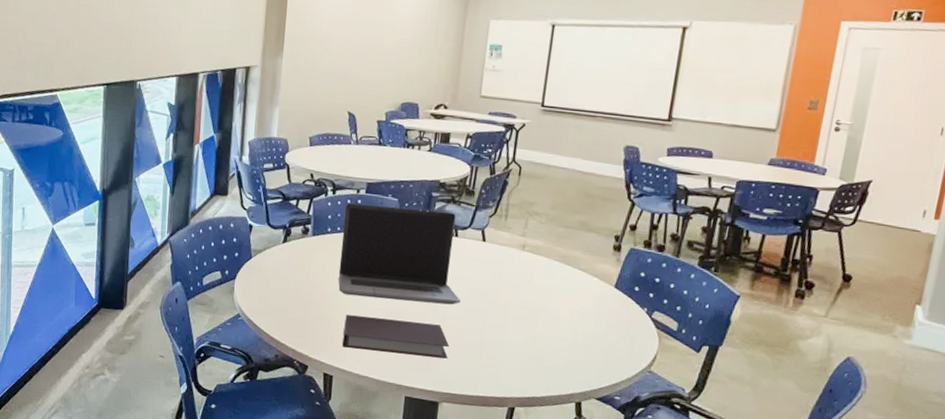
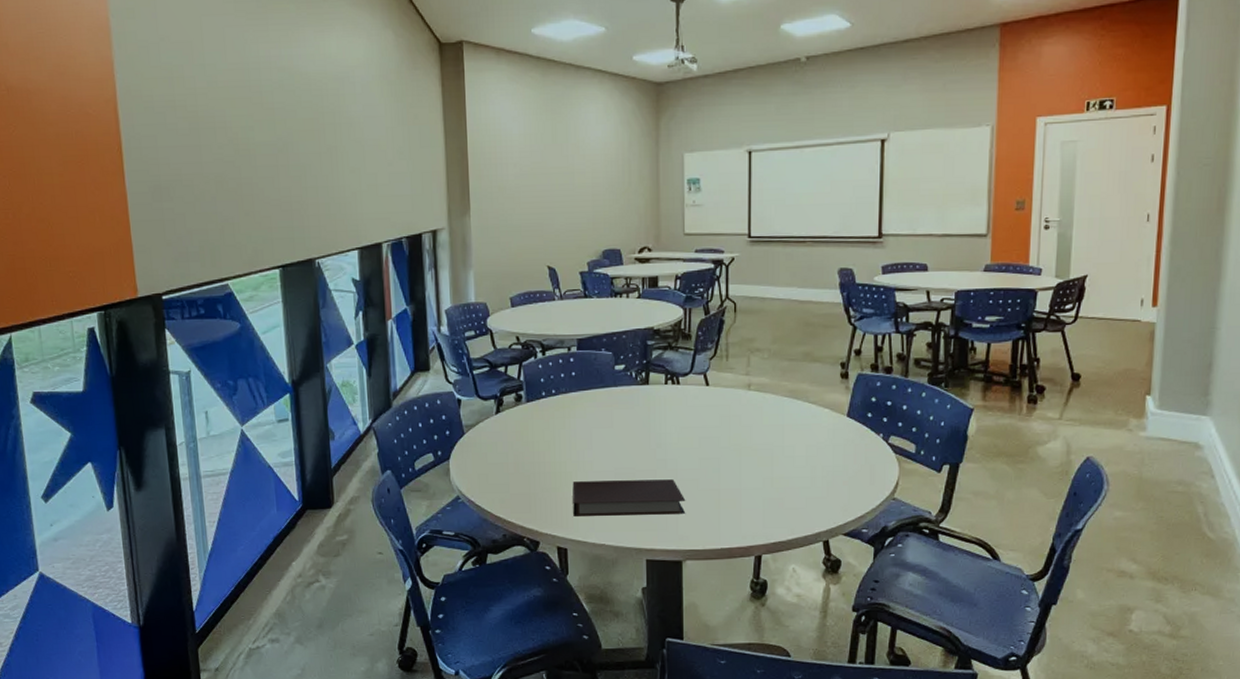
laptop computer: present [338,203,460,305] -> none [557,360,691,461]

